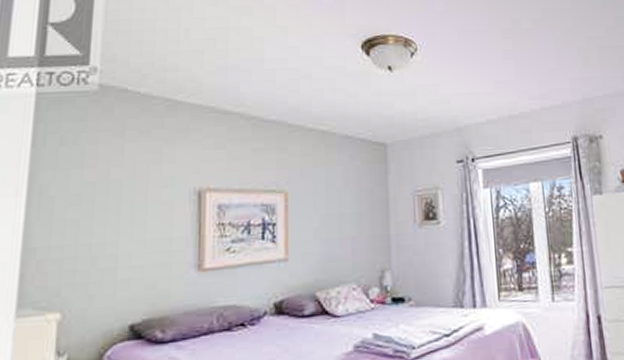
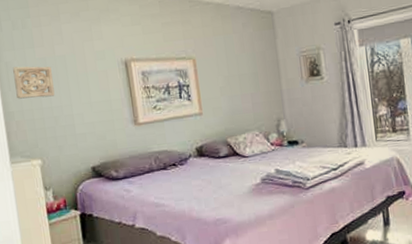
wall ornament: none [45,190,101,232] -> present [13,66,55,99]

